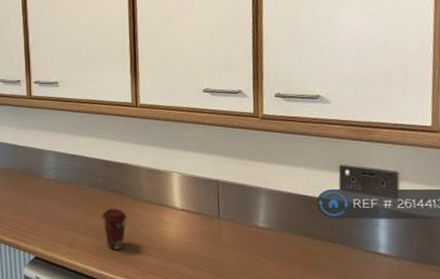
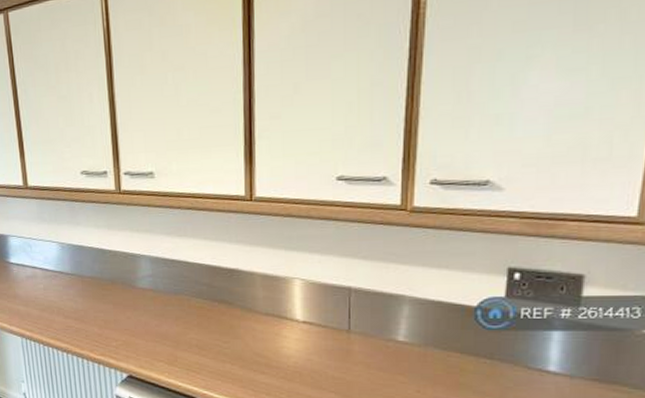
coffee cup: present [102,208,127,250] -> none [207,320,237,368]

